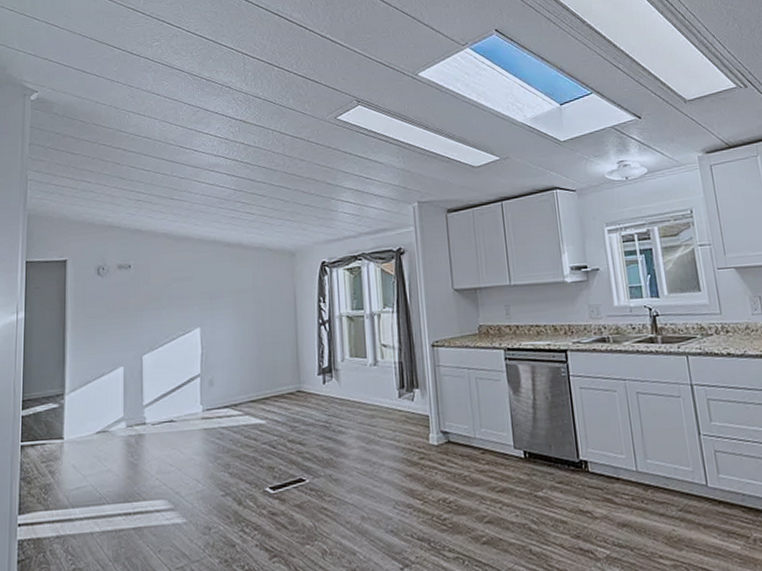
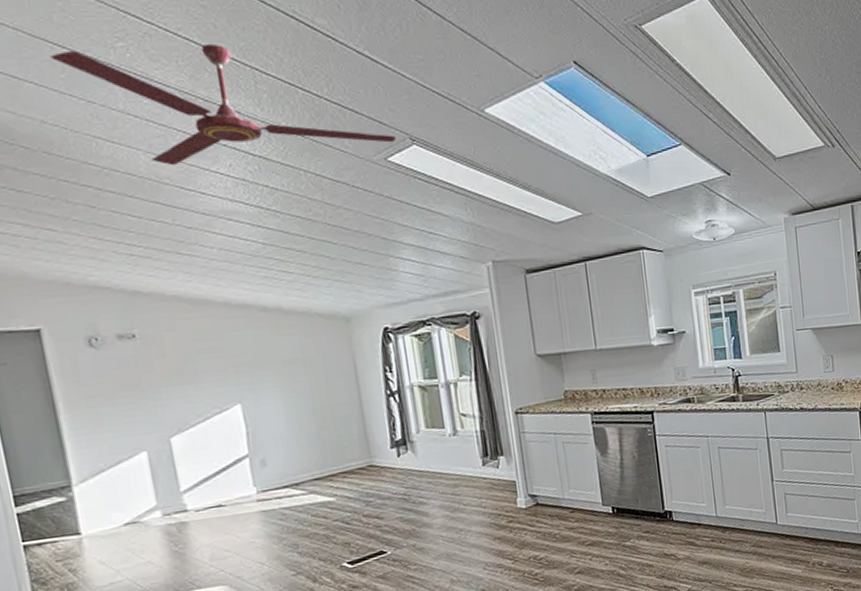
ceiling fan: none [109,38,346,130] -> present [50,44,397,166]

